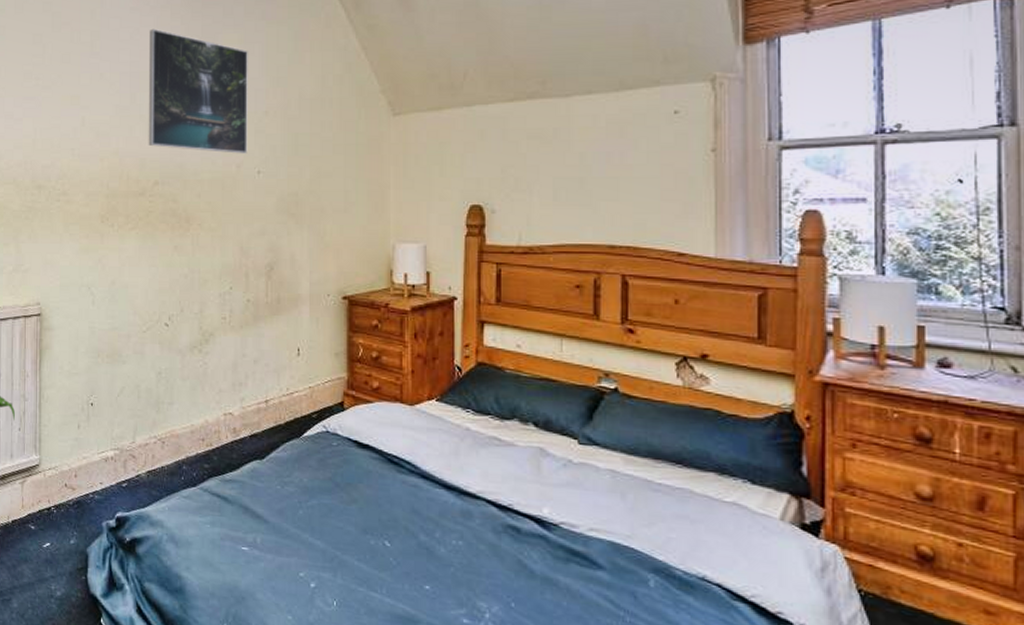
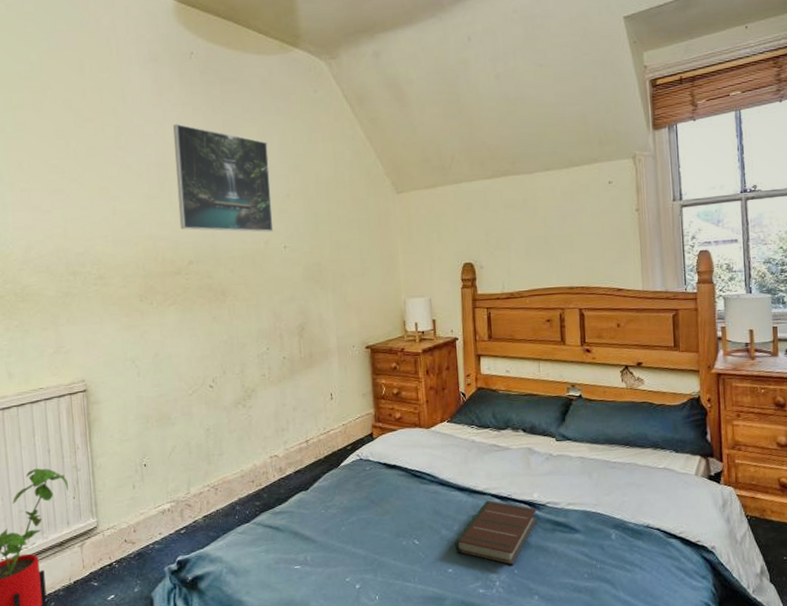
book: none [436,506,547,596] -> present [455,500,538,565]

